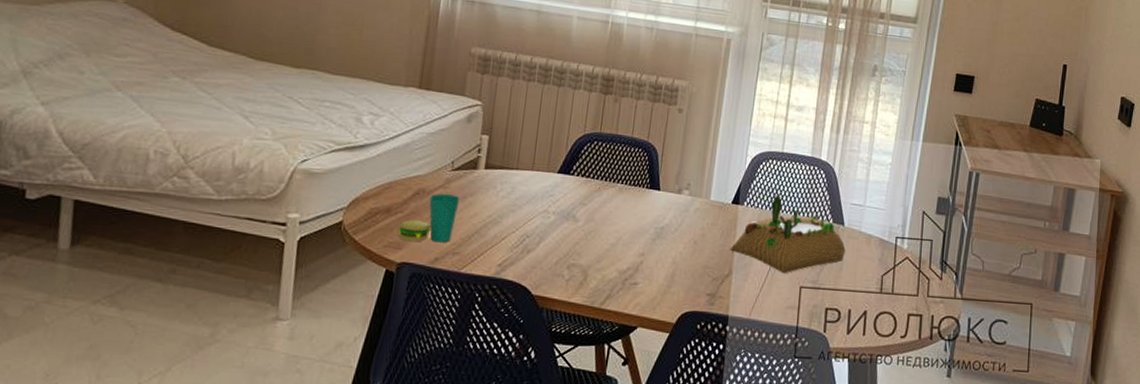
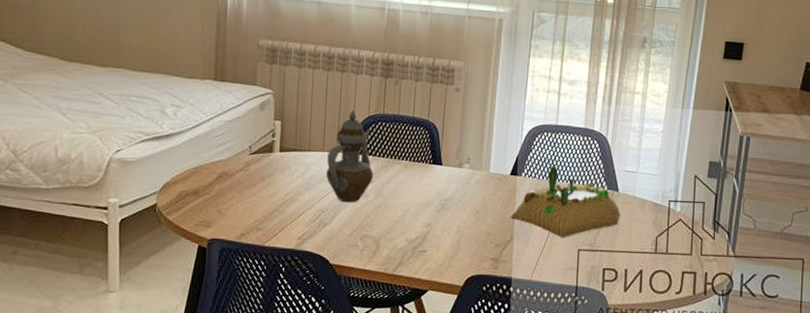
cup: present [398,194,460,243] -> none [206,176,259,220]
teapot: none [534,126,586,228] -> present [326,109,374,203]

